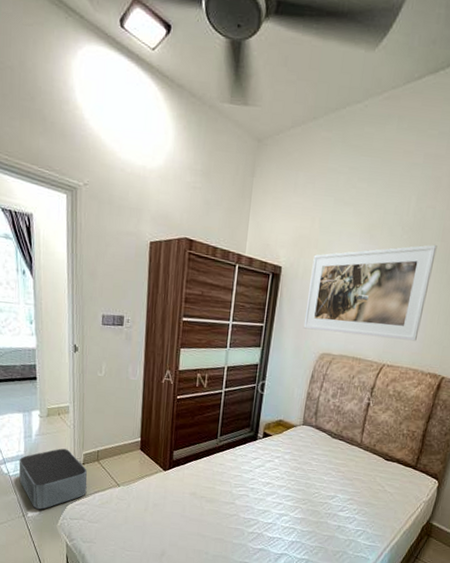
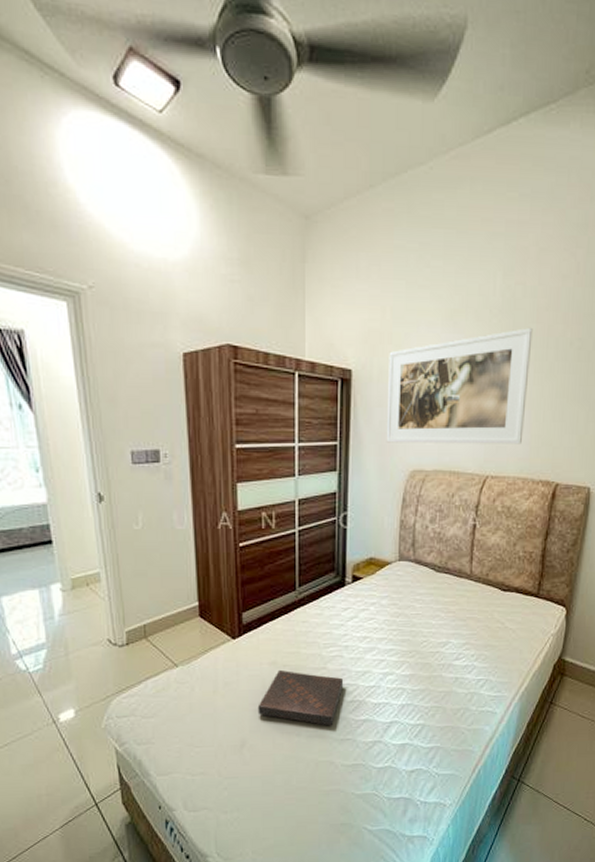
storage bin: present [18,448,88,510] -> none [40,628,135,711]
book: none [177,499,248,550] -> present [257,669,344,726]

